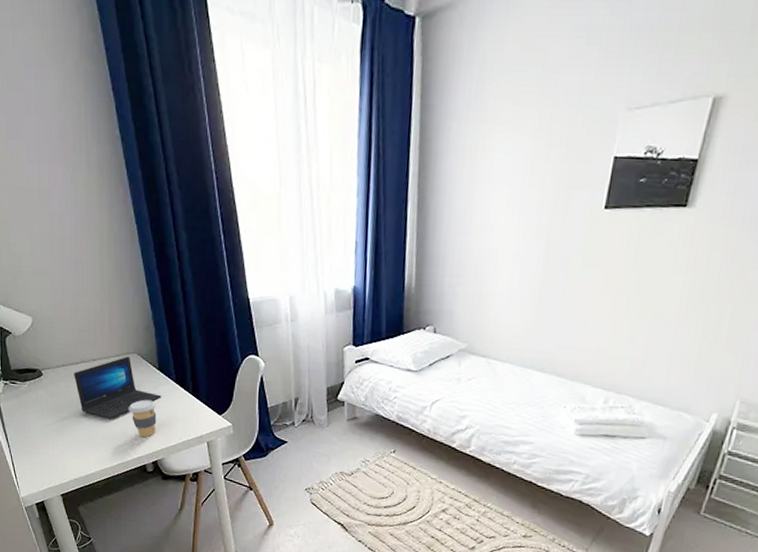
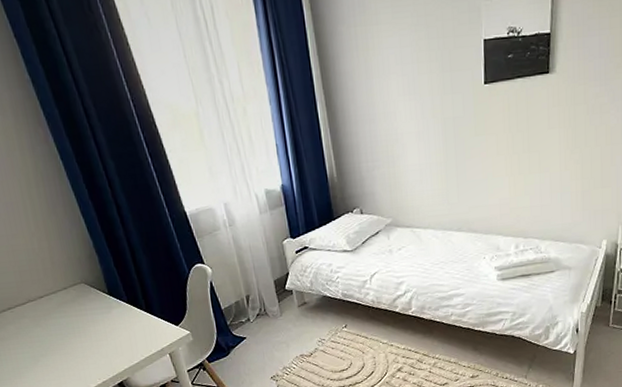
laptop: present [74,356,162,419] -> none [21,287,116,352]
coffee cup: present [128,399,157,438] -> none [84,325,116,362]

